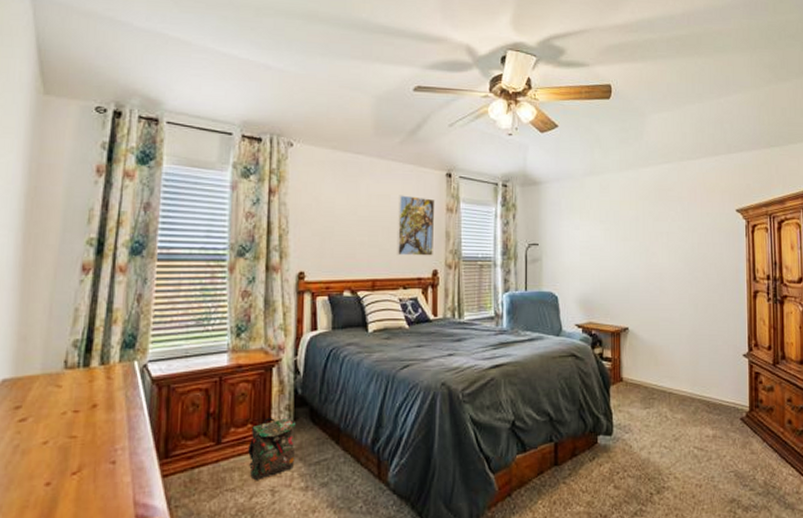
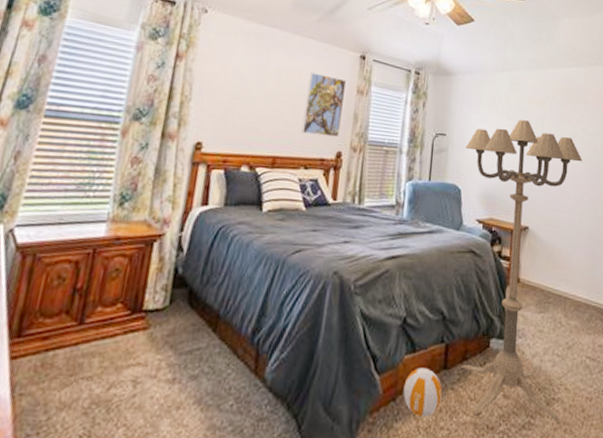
backpack: present [248,417,297,481] -> none [112,298,173,369]
volleyball: none [517,465,555,510] -> present [403,367,442,417]
floor lamp: none [559,223,680,510] -> present [461,120,582,424]

